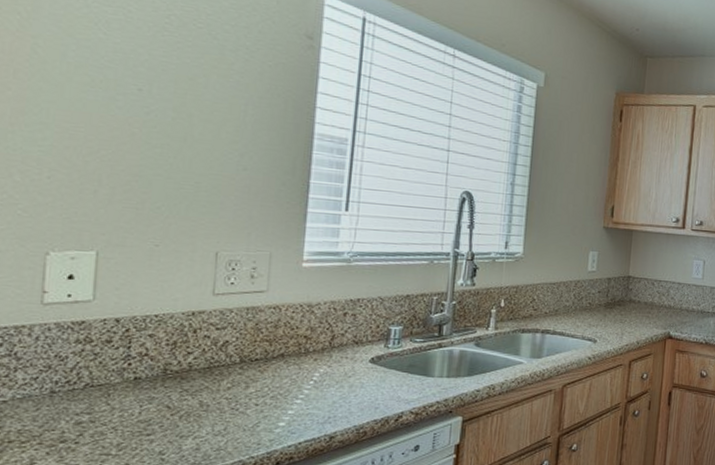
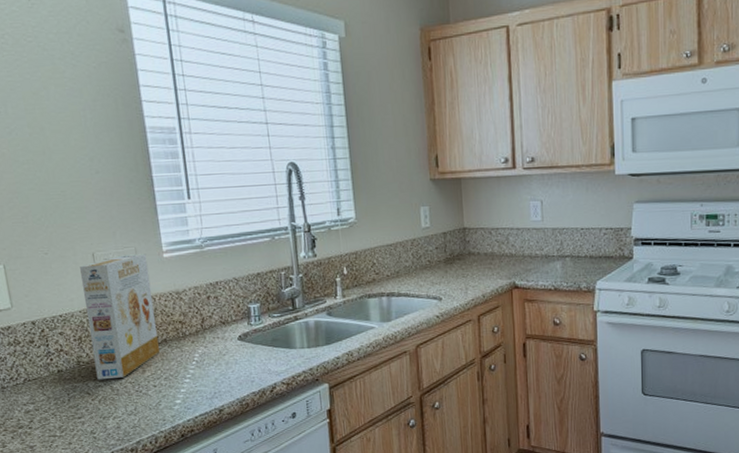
cereal box: none [185,258,282,393] -> present [80,254,160,380]

